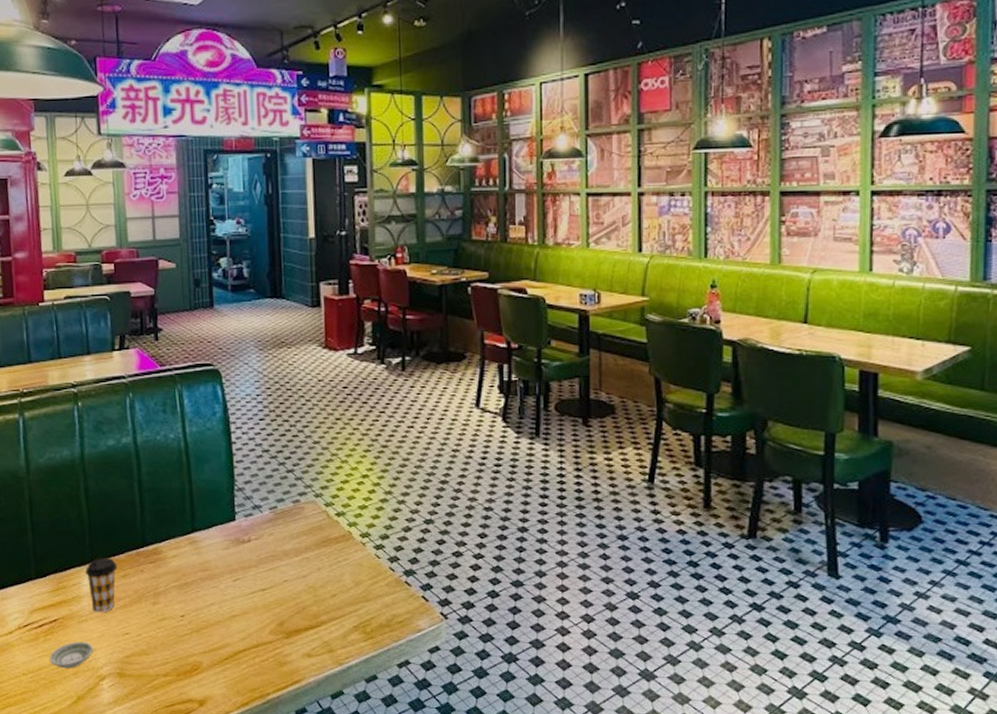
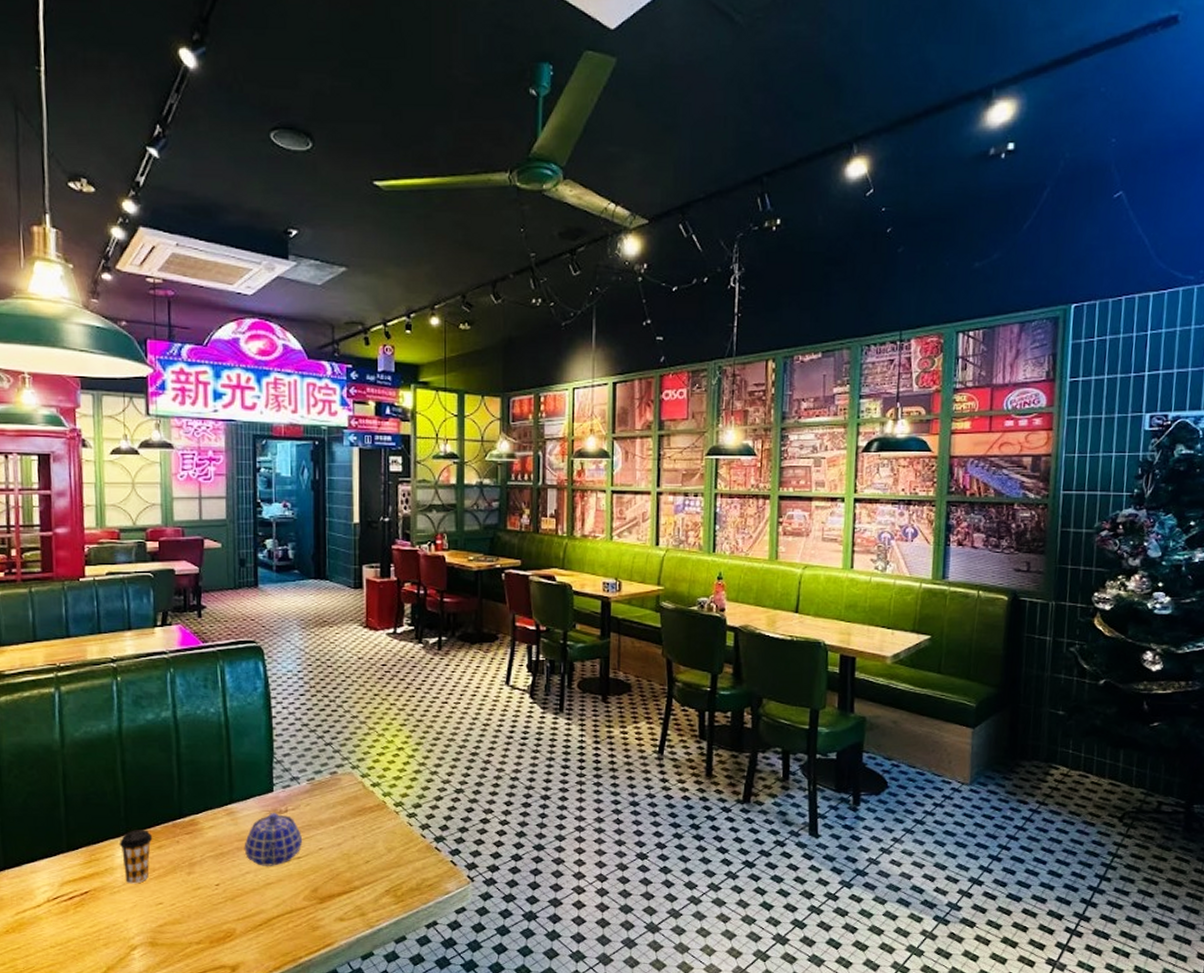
saucer: present [49,642,93,669] -> none [79,913,125,940]
teapot: none [207,541,267,598] -> present [244,812,303,866]

